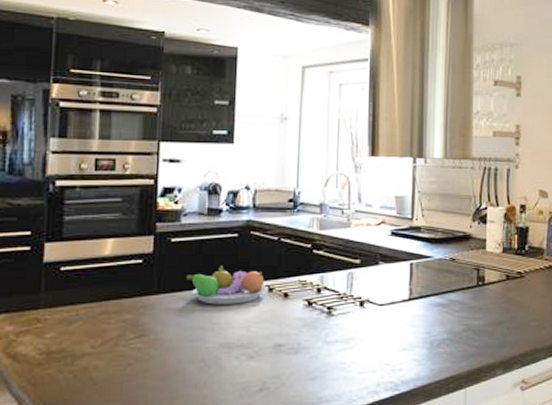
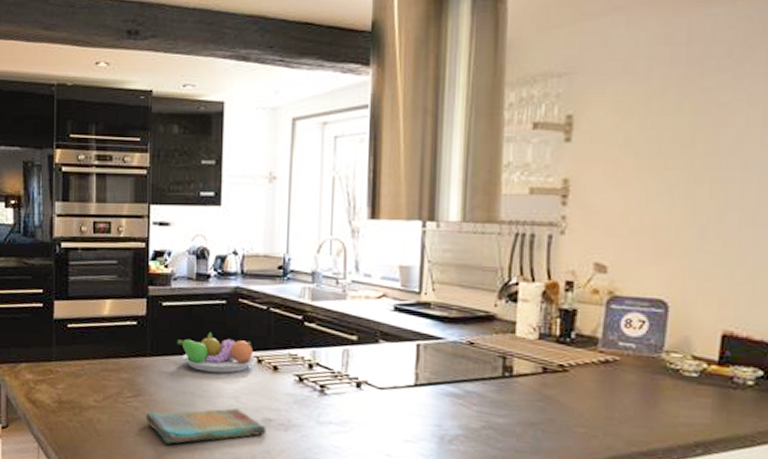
dish towel: none [149,338,277,383] -> present [145,408,266,444]

